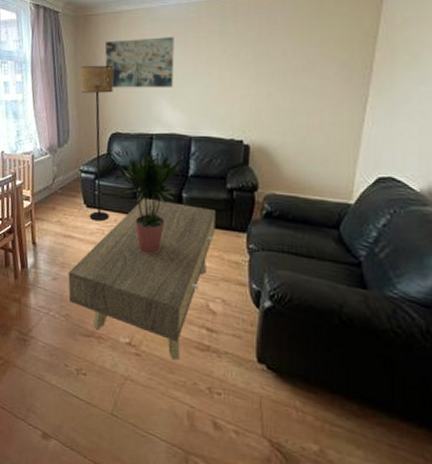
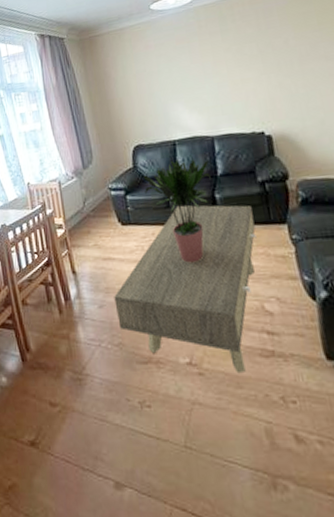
floor lamp: present [80,66,114,222] -> none [93,81,146,238]
wall art: present [105,37,174,88] -> none [114,44,186,102]

